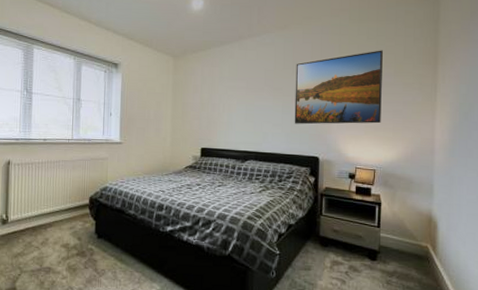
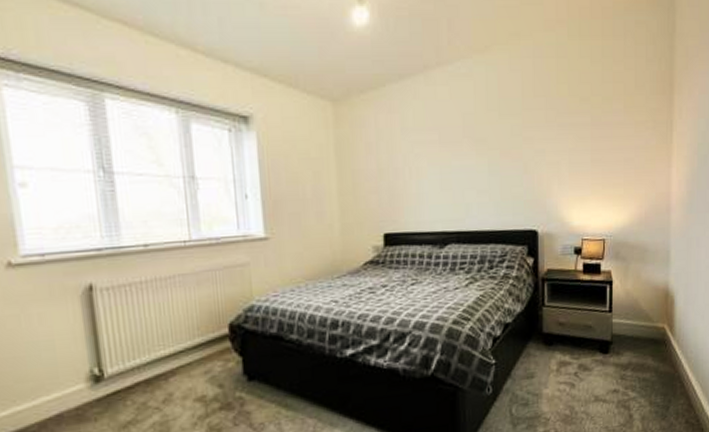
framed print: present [294,50,383,125] -> none [503,77,610,188]

